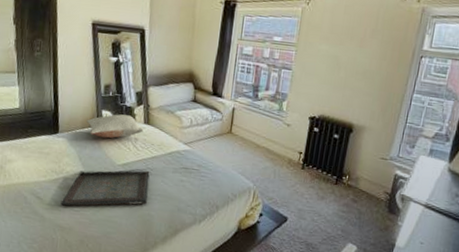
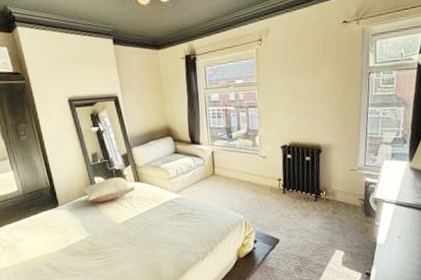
serving tray: present [60,170,150,206] -> none [74,223,153,270]

